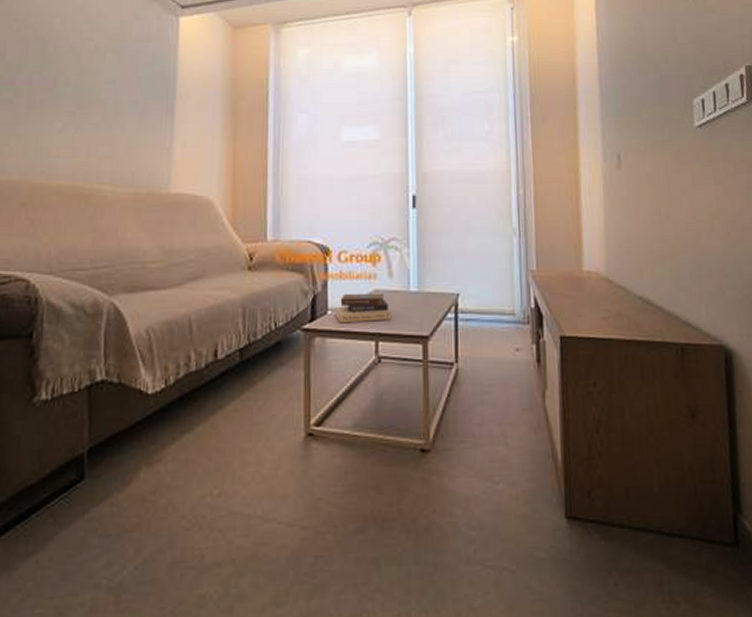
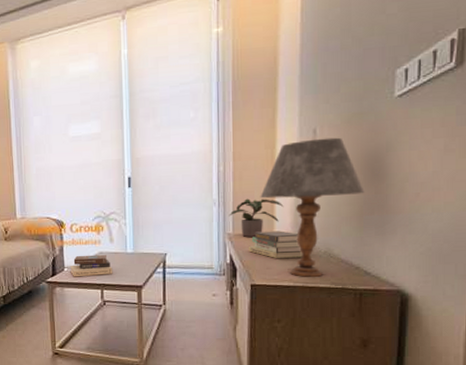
potted plant: none [531,229,592,277] -> present [229,198,284,238]
books: none [554,269,617,303] -> present [248,231,303,258]
table lamp: none [565,165,675,328] -> present [260,137,365,277]

